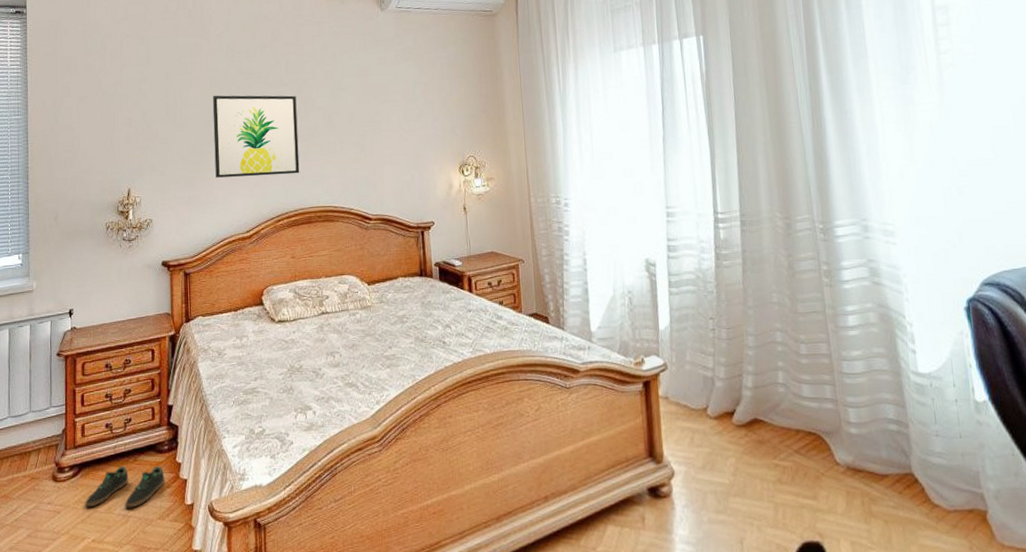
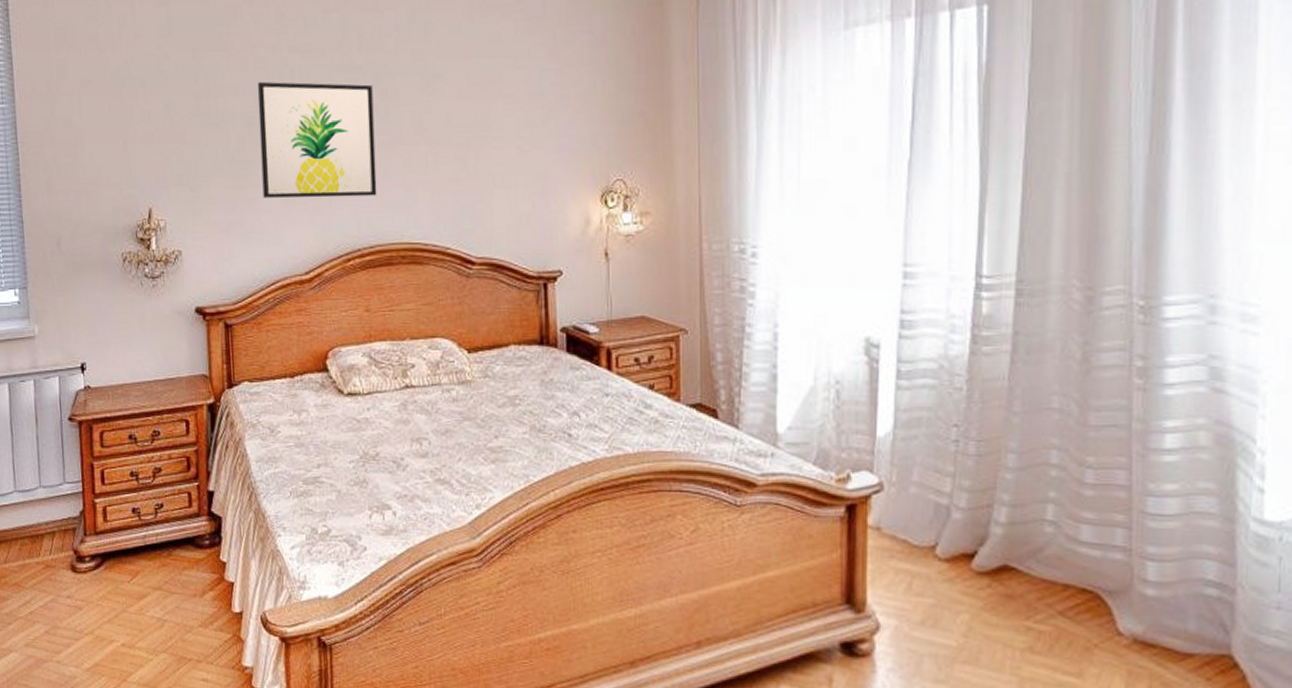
shoe: present [85,465,165,508] -> none [111,560,207,611]

